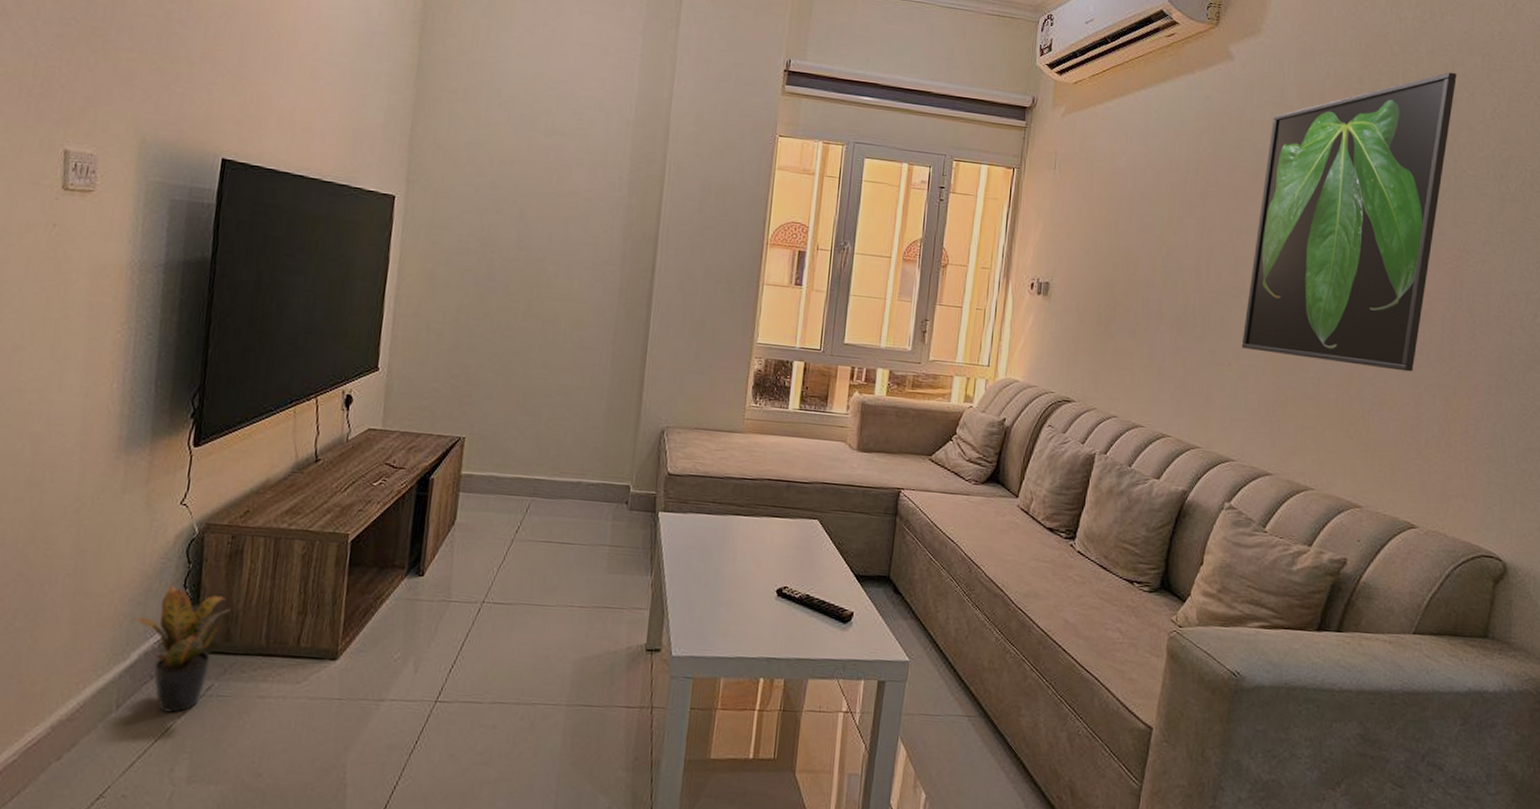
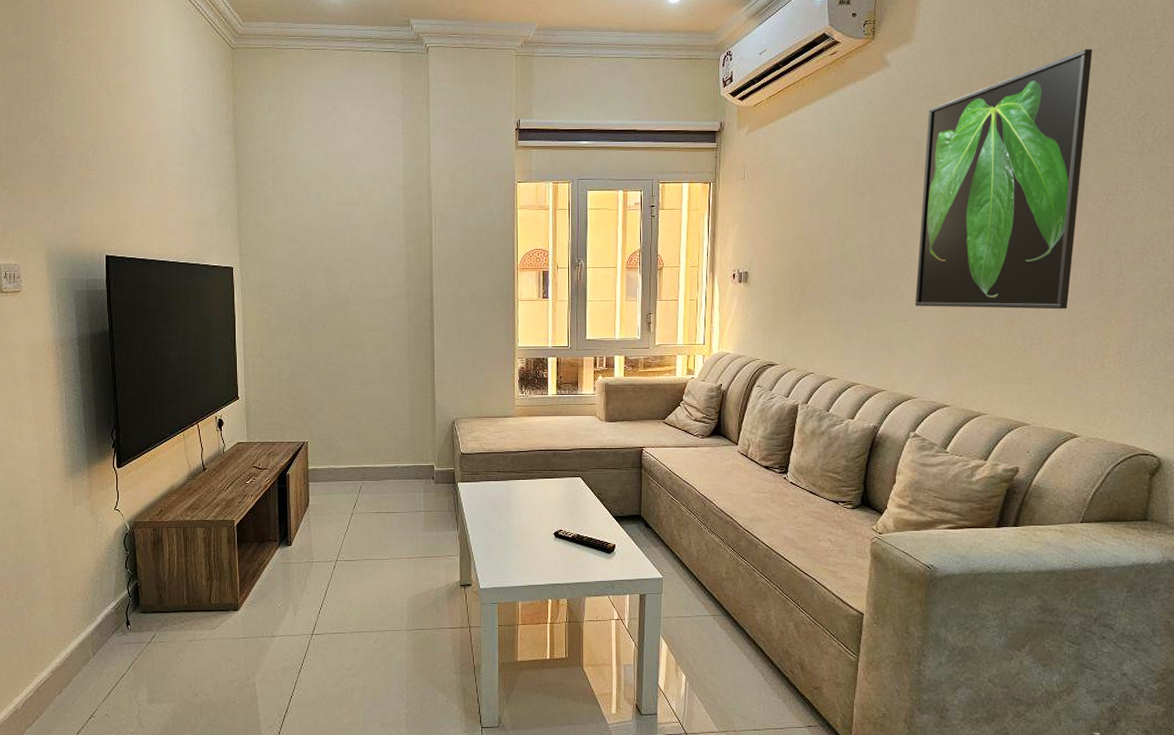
potted plant: present [133,585,230,713] -> none [95,567,160,656]

